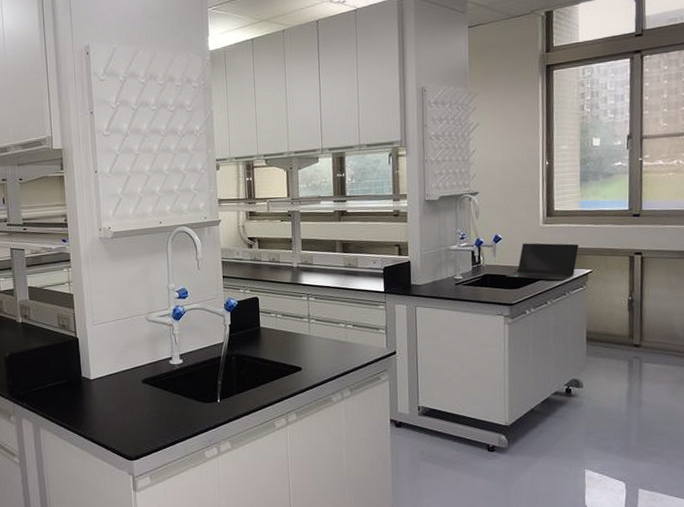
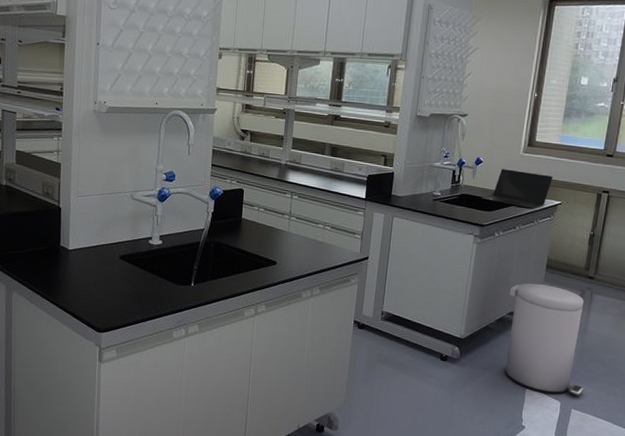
pedal bin: none [551,358,648,476] -> present [505,283,584,395]

